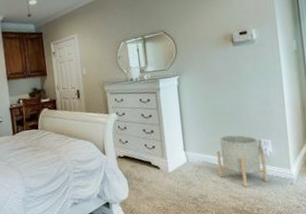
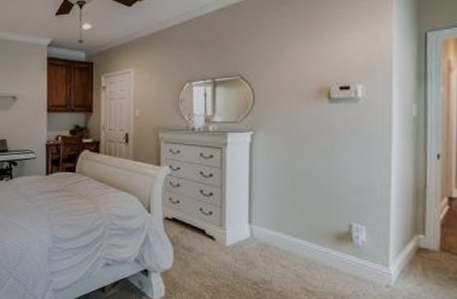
planter: present [217,135,268,188] -> none [291,213,356,281]

